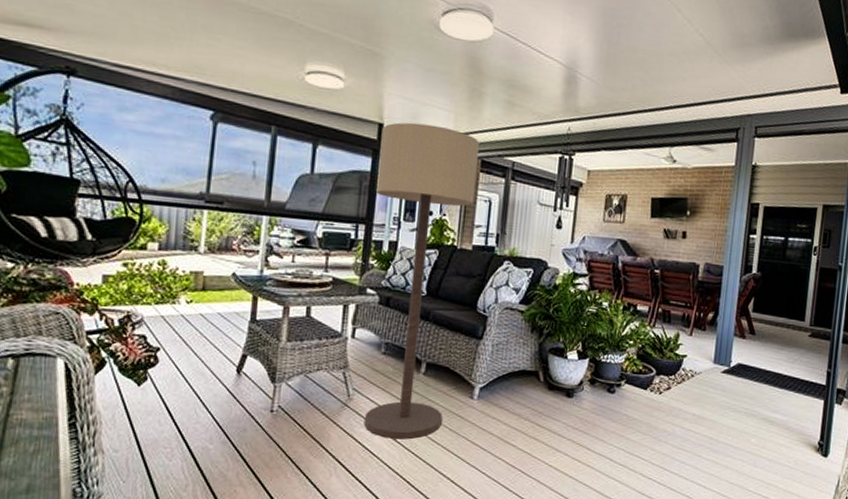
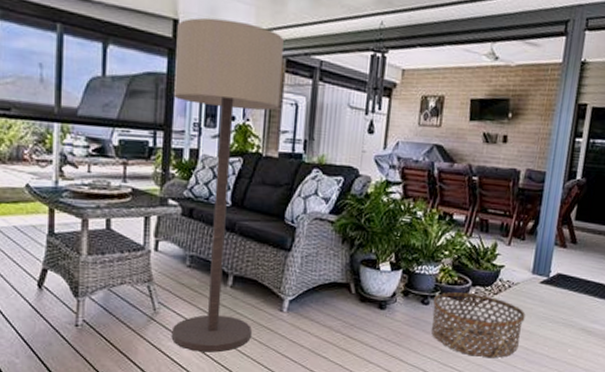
basket: none [617,381,708,448] -> present [431,292,525,358]

